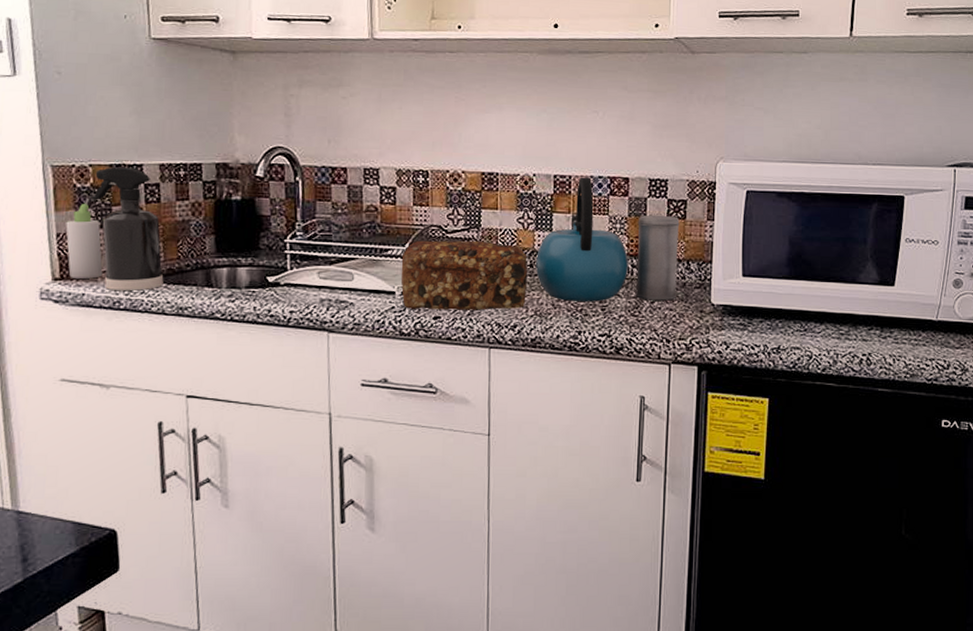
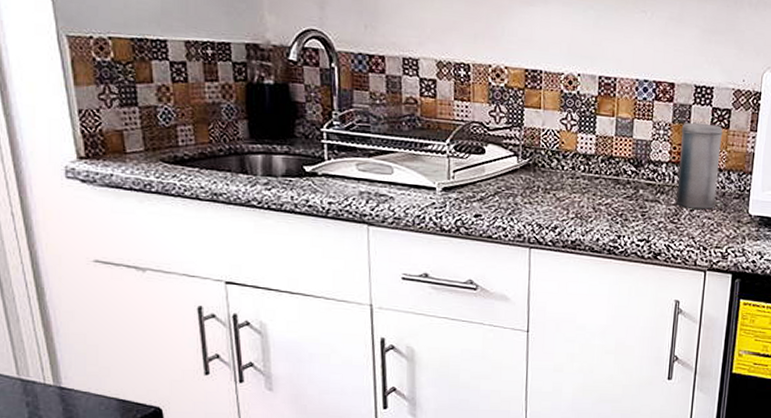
bottle: present [65,197,103,279] -> none [87,72,131,159]
spray bottle: present [92,166,164,291] -> none [114,41,196,174]
bread loaf: present [400,240,528,311] -> none [441,136,570,211]
kettle: present [536,177,628,302] -> none [578,79,670,207]

